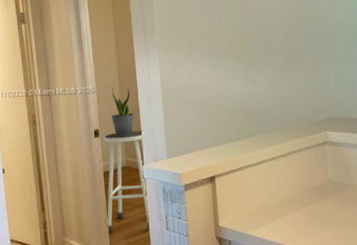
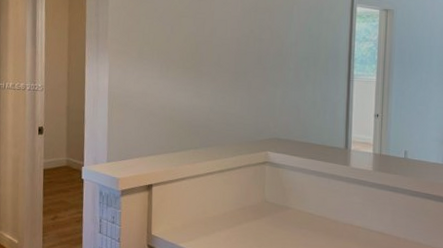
stool: present [103,130,150,233] -> none [41,131,87,231]
potted plant: present [111,87,134,137] -> none [56,87,79,136]

